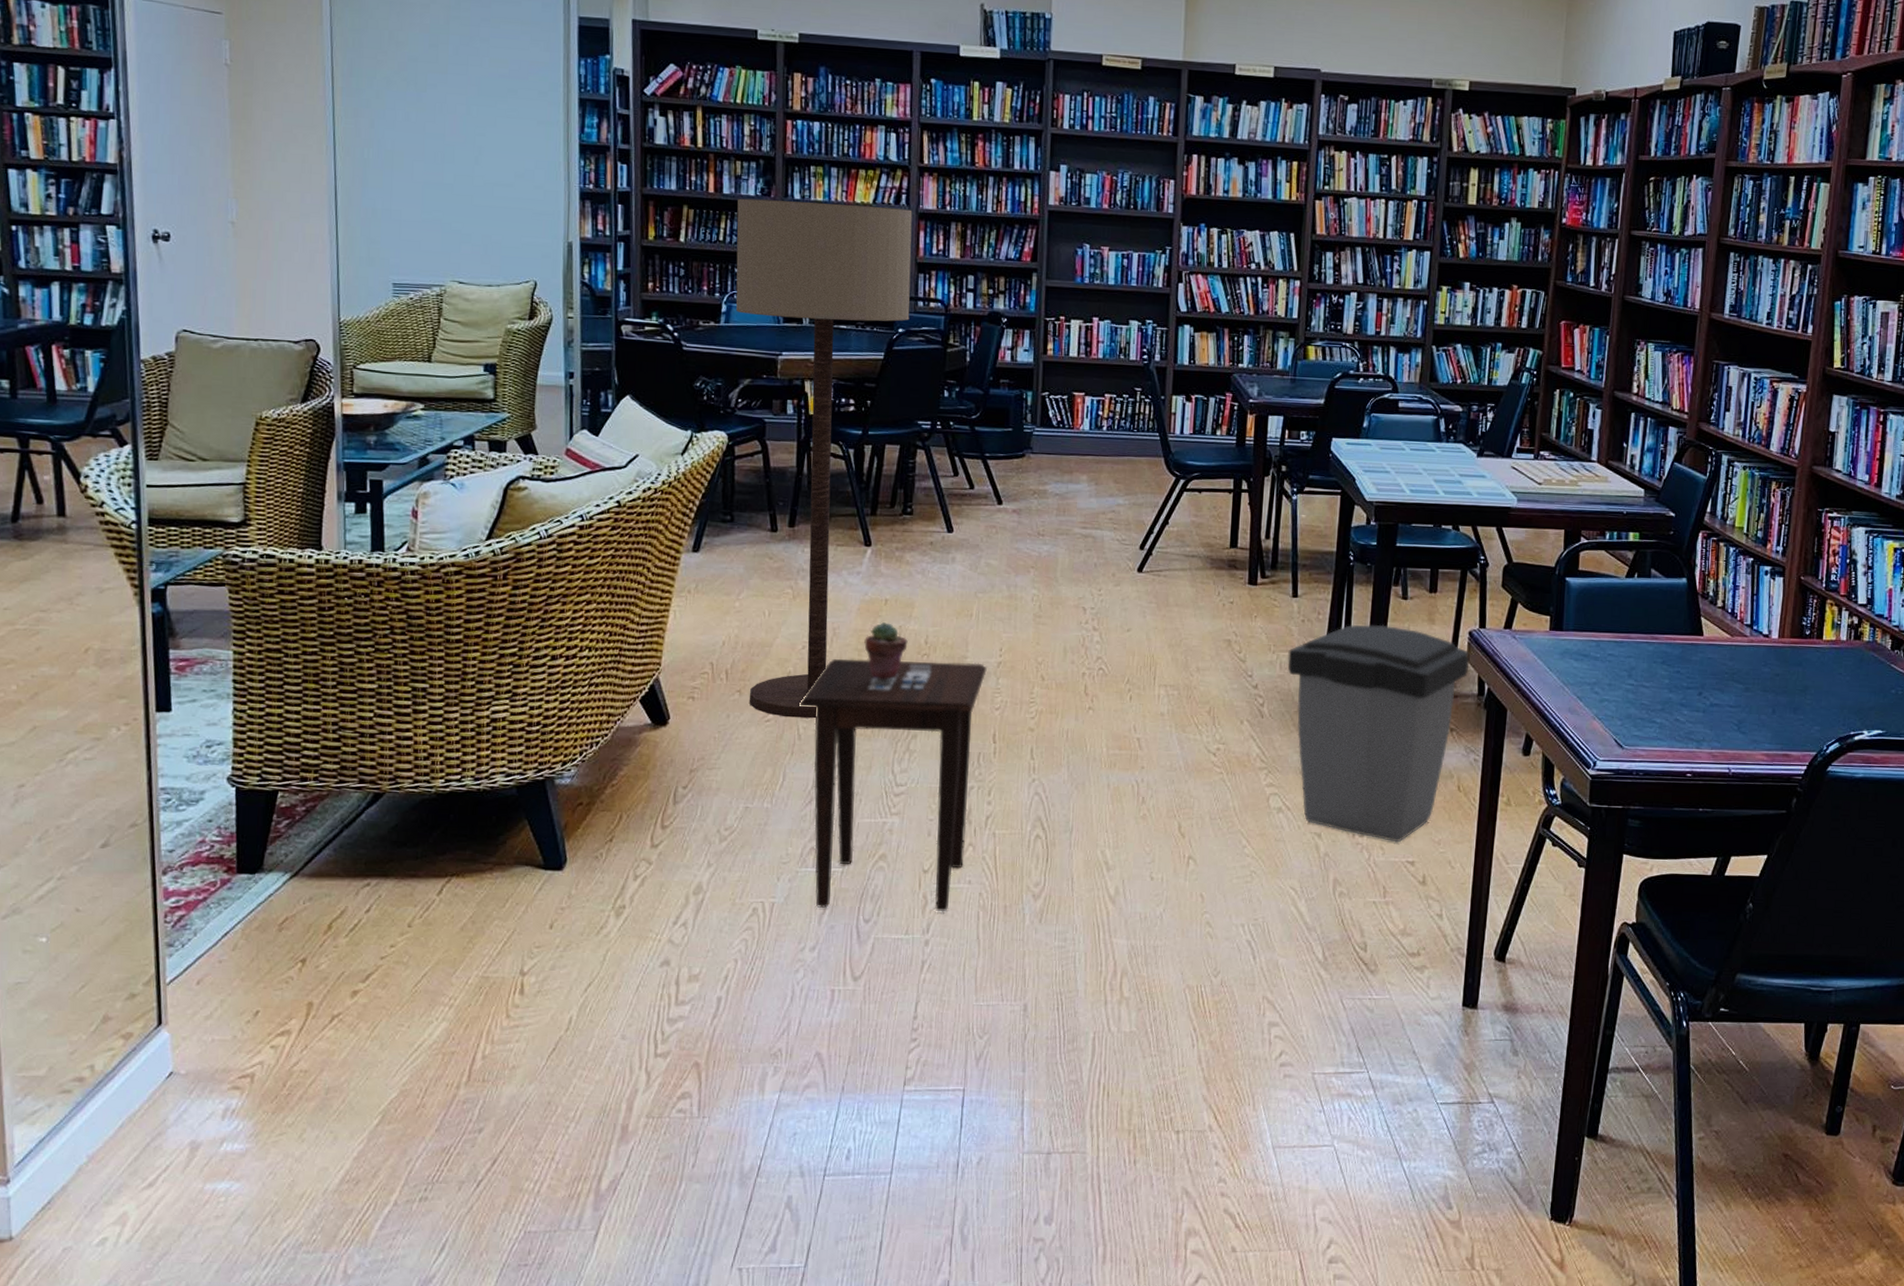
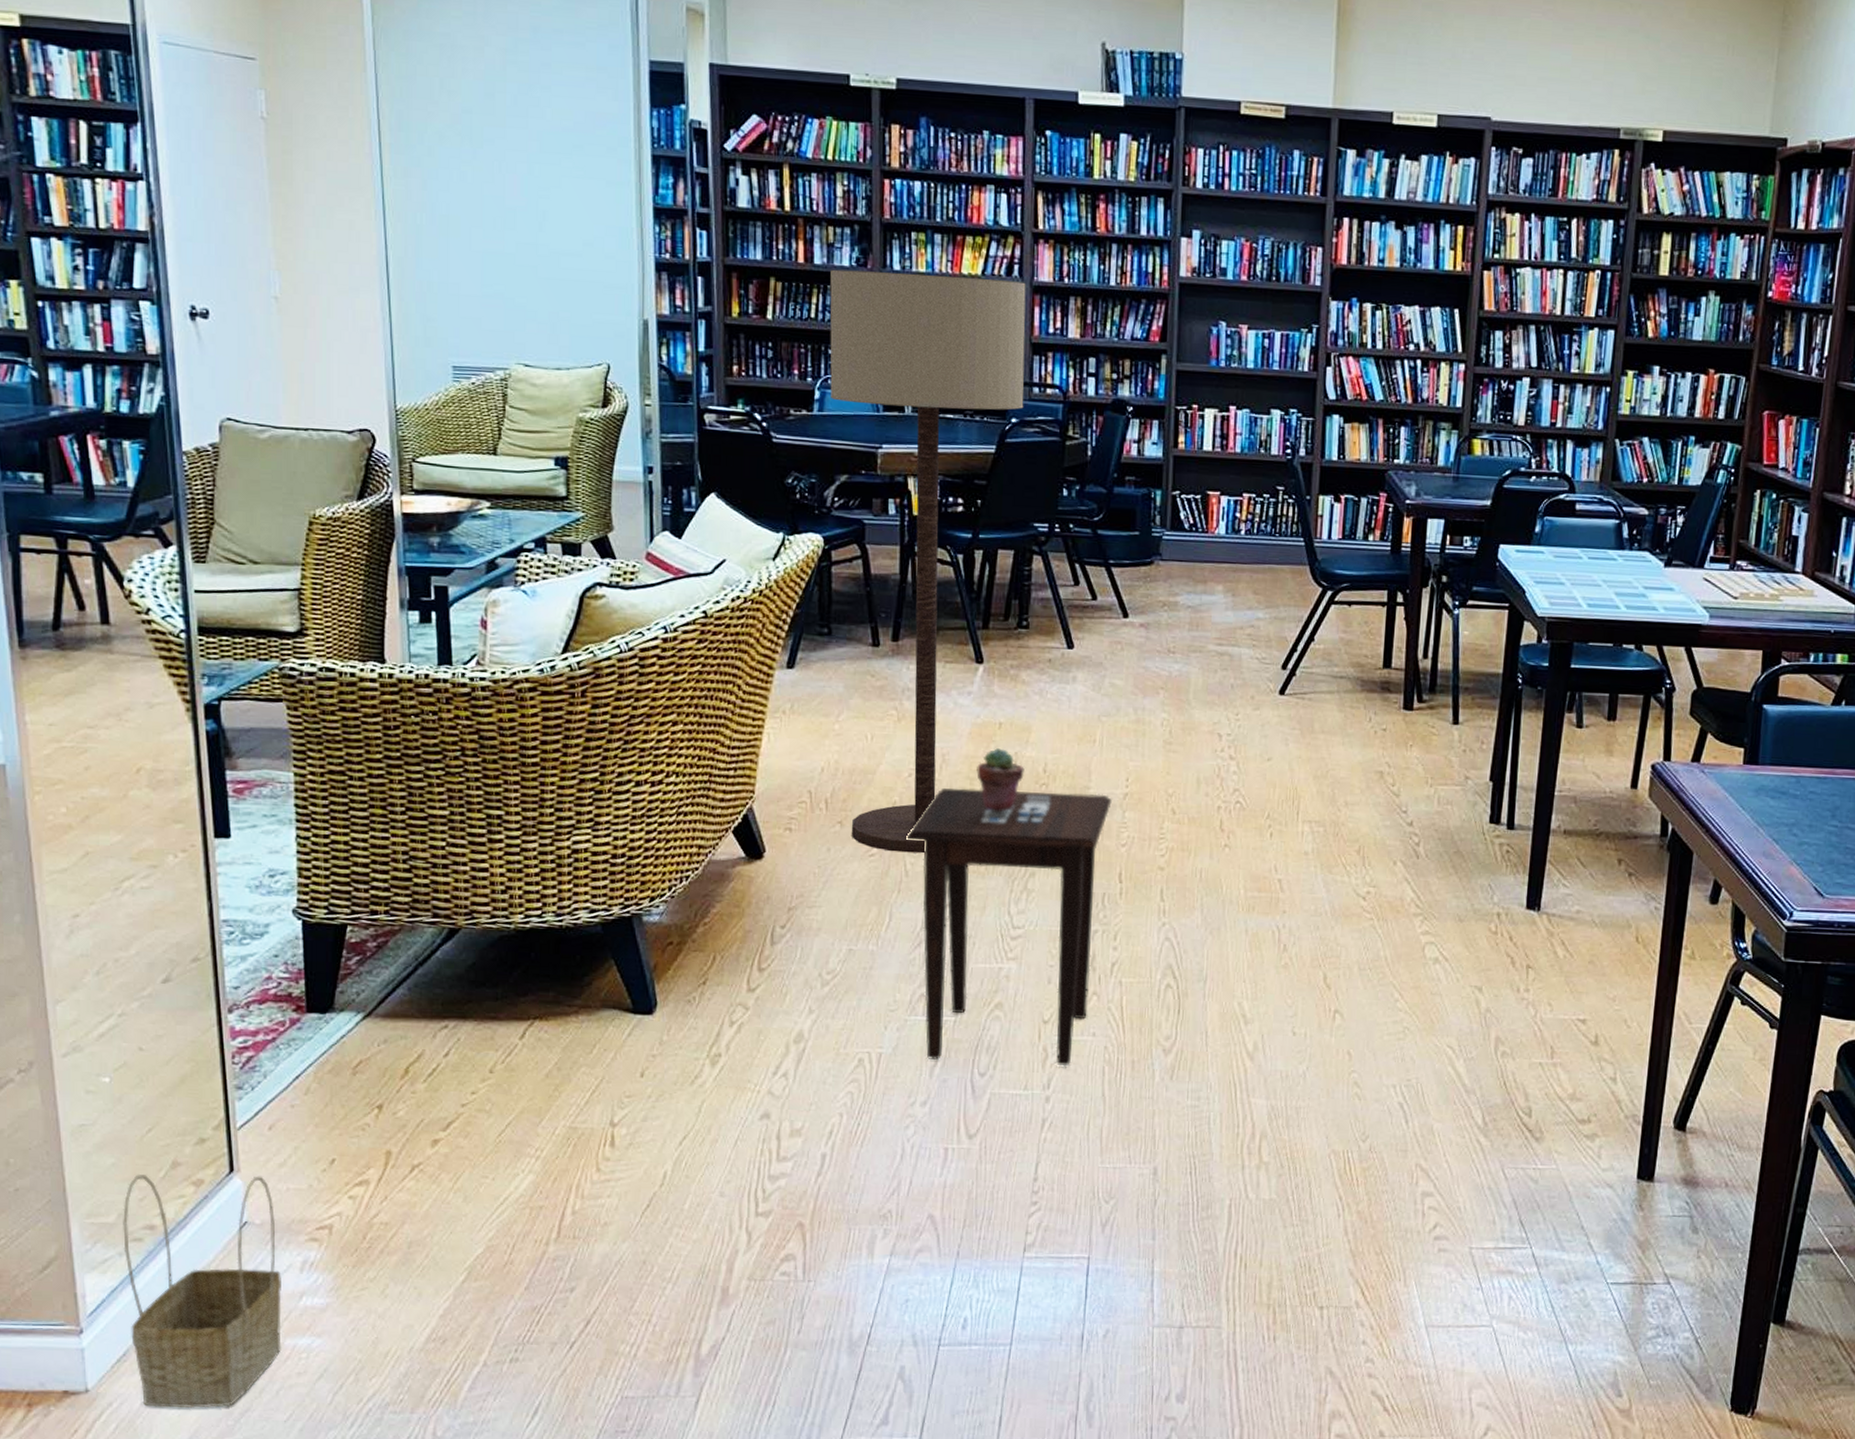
basket: none [52,1028,204,1253] -> present [123,1173,282,1409]
trash can: present [1287,624,1470,842] -> none [1446,755,1653,997]

